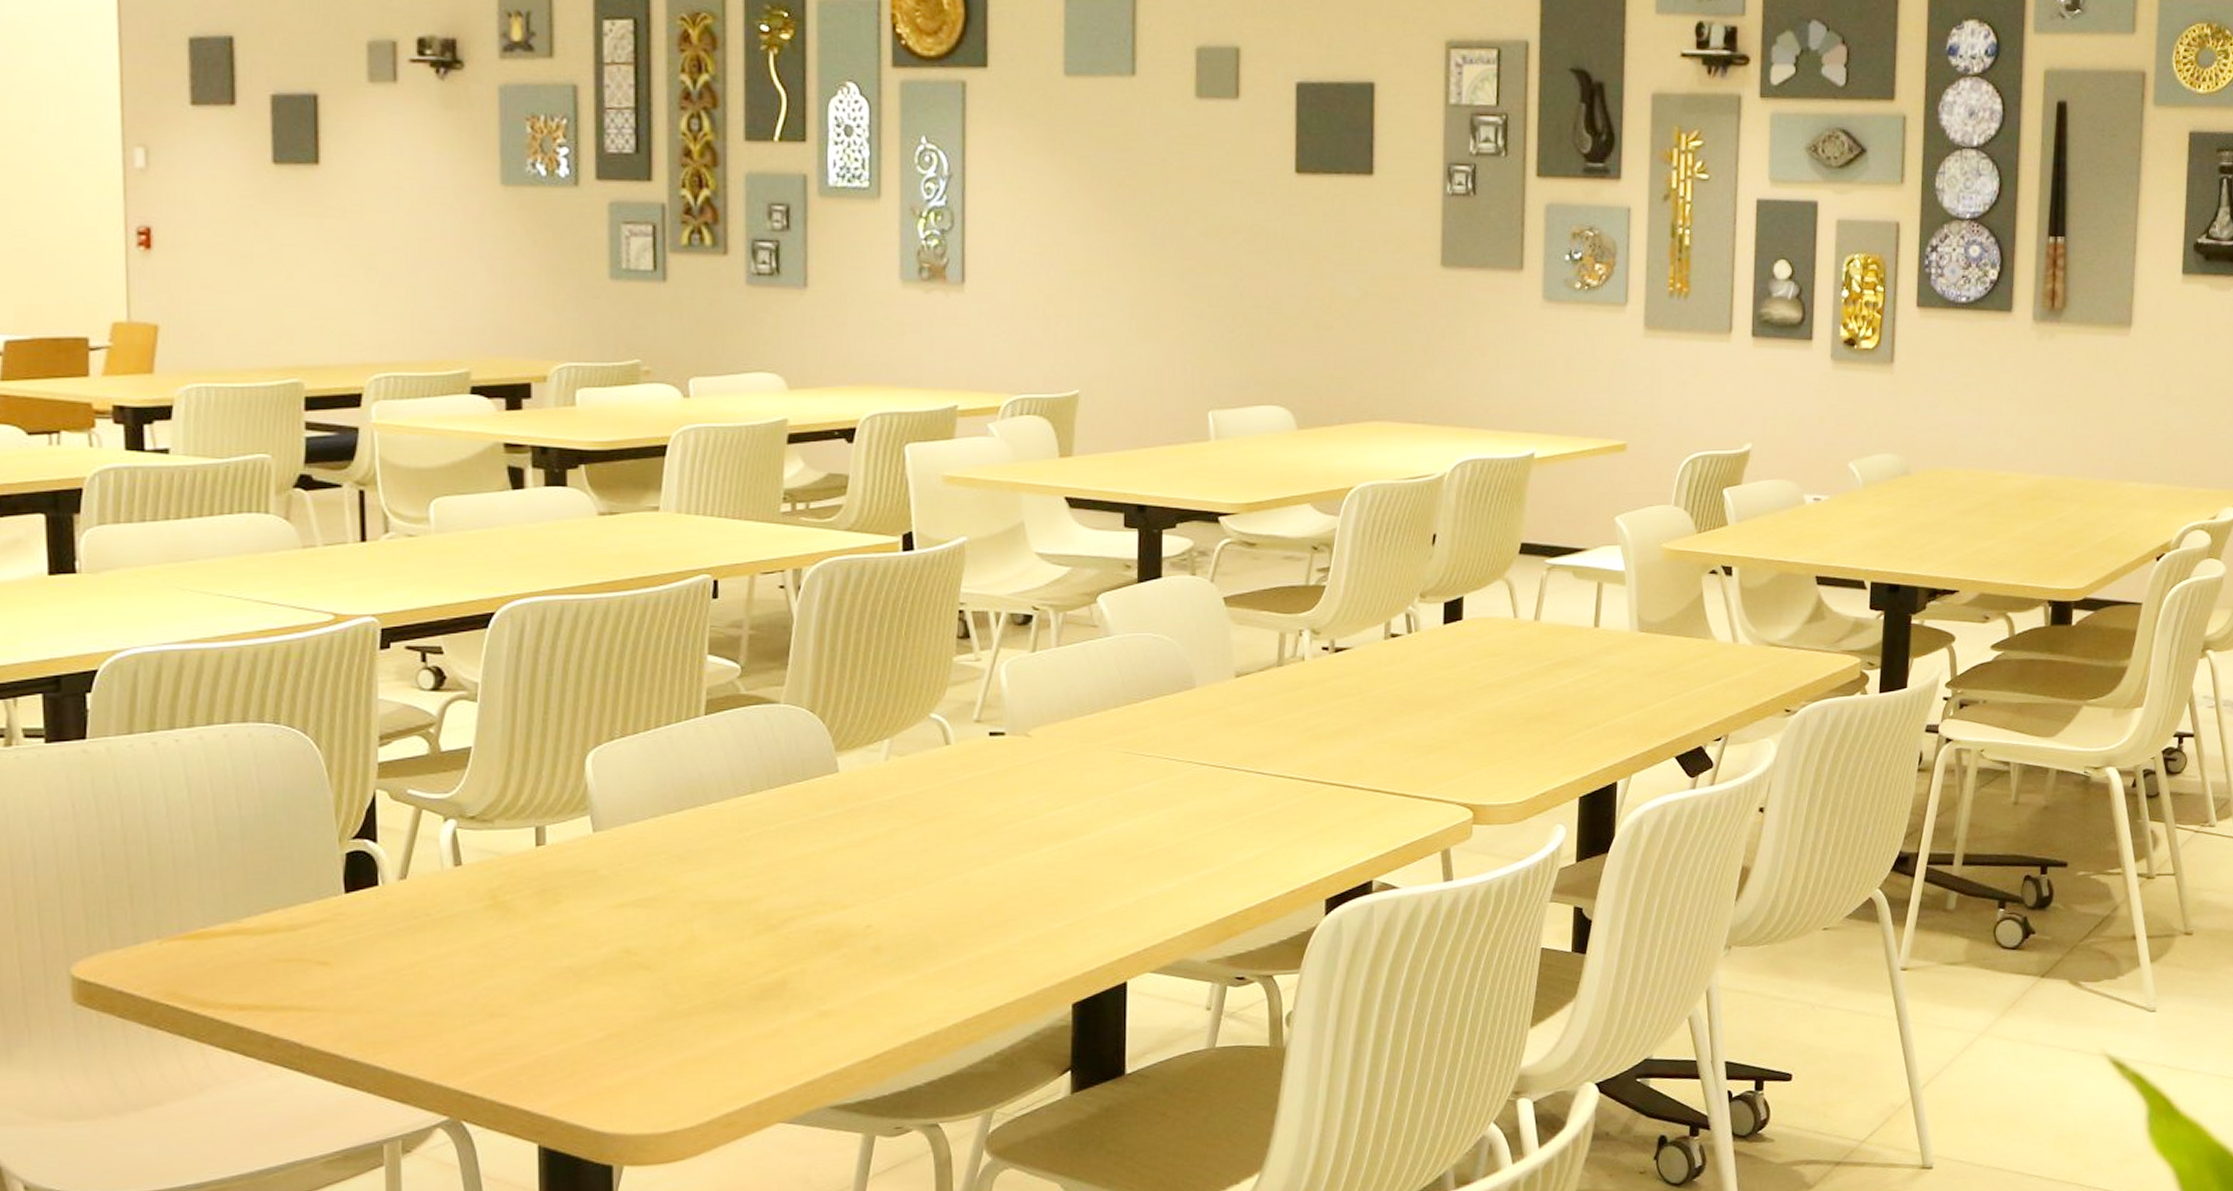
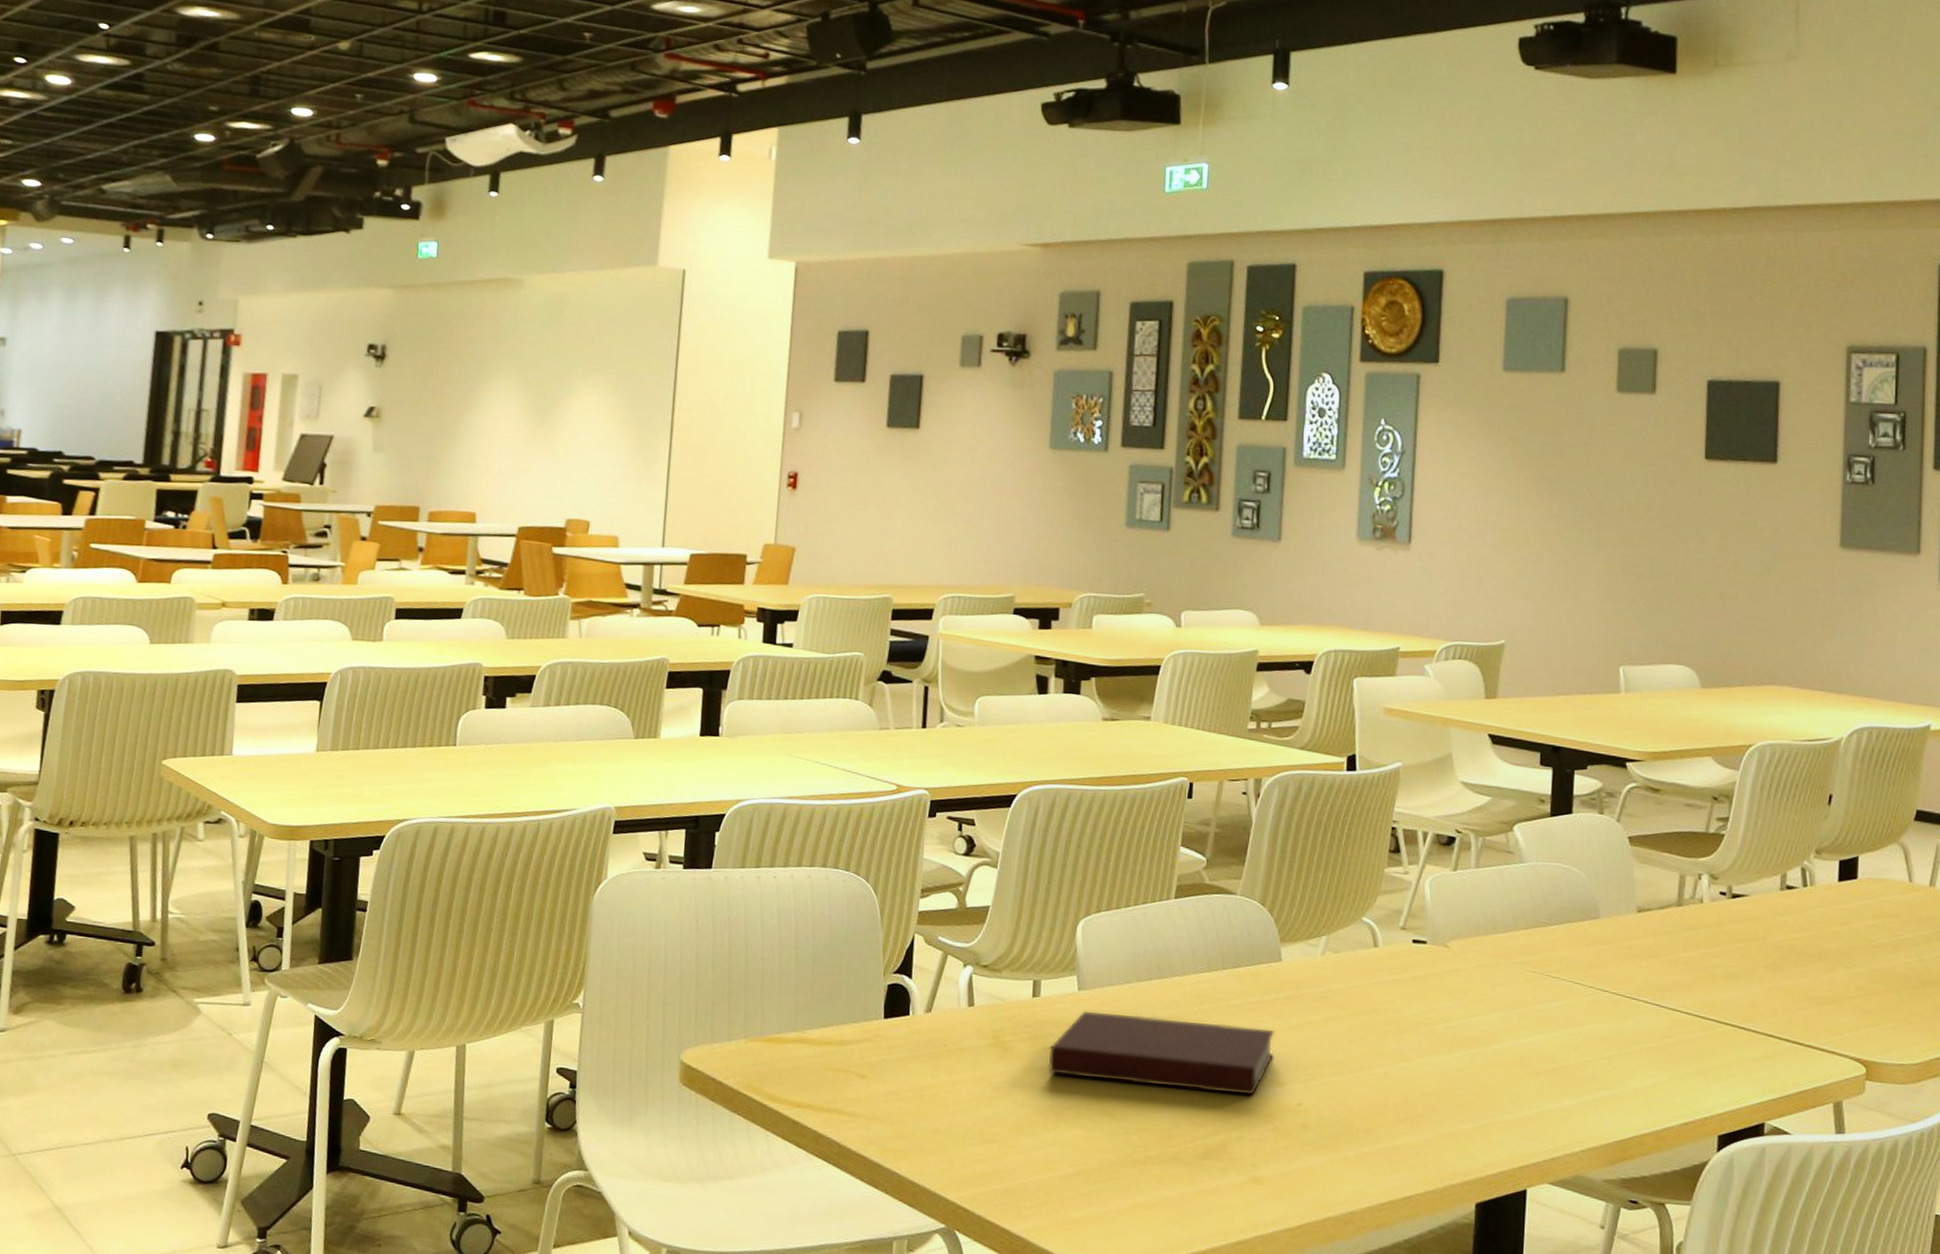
notebook: none [562,849,836,931] -> present [1048,1010,1275,1096]

